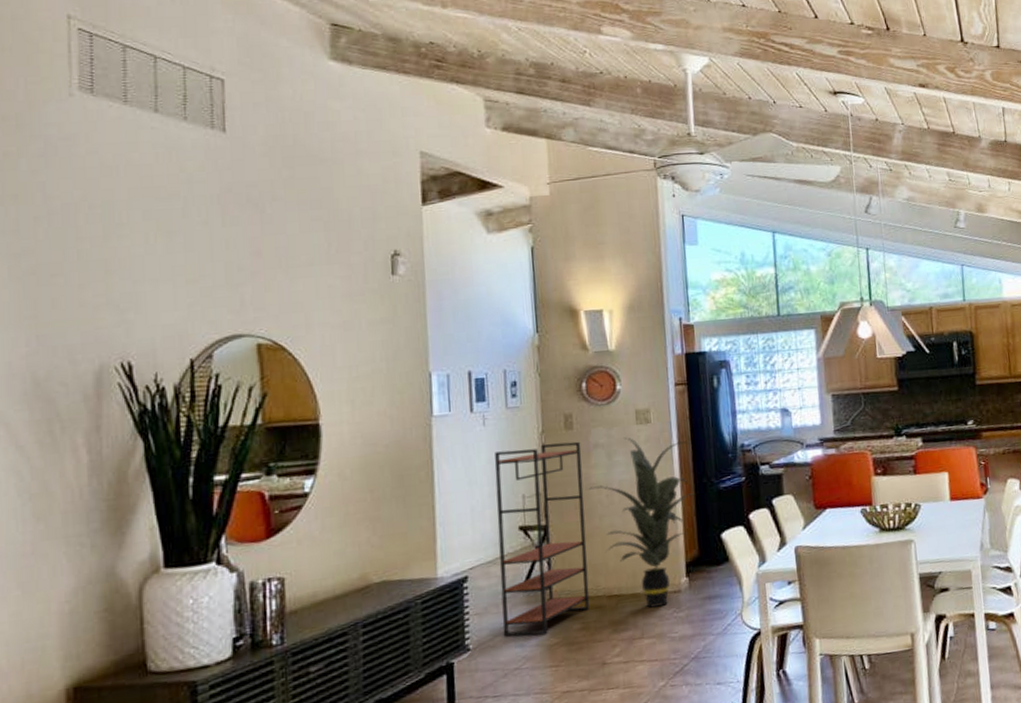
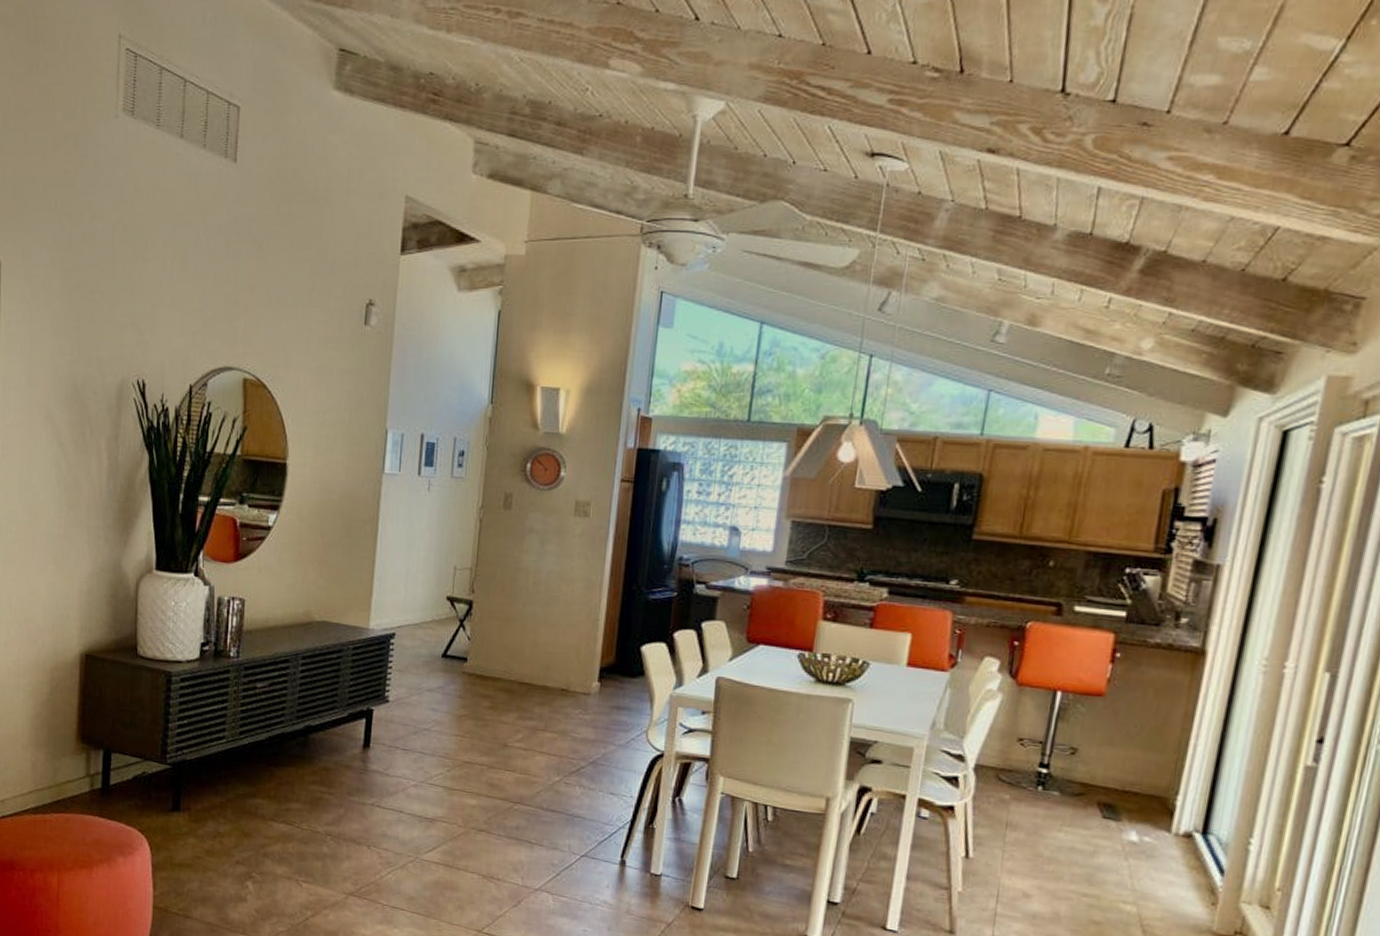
bookshelf: present [494,441,590,637] -> none [419,519,517,704]
indoor plant: present [589,437,693,608] -> none [518,527,628,705]

